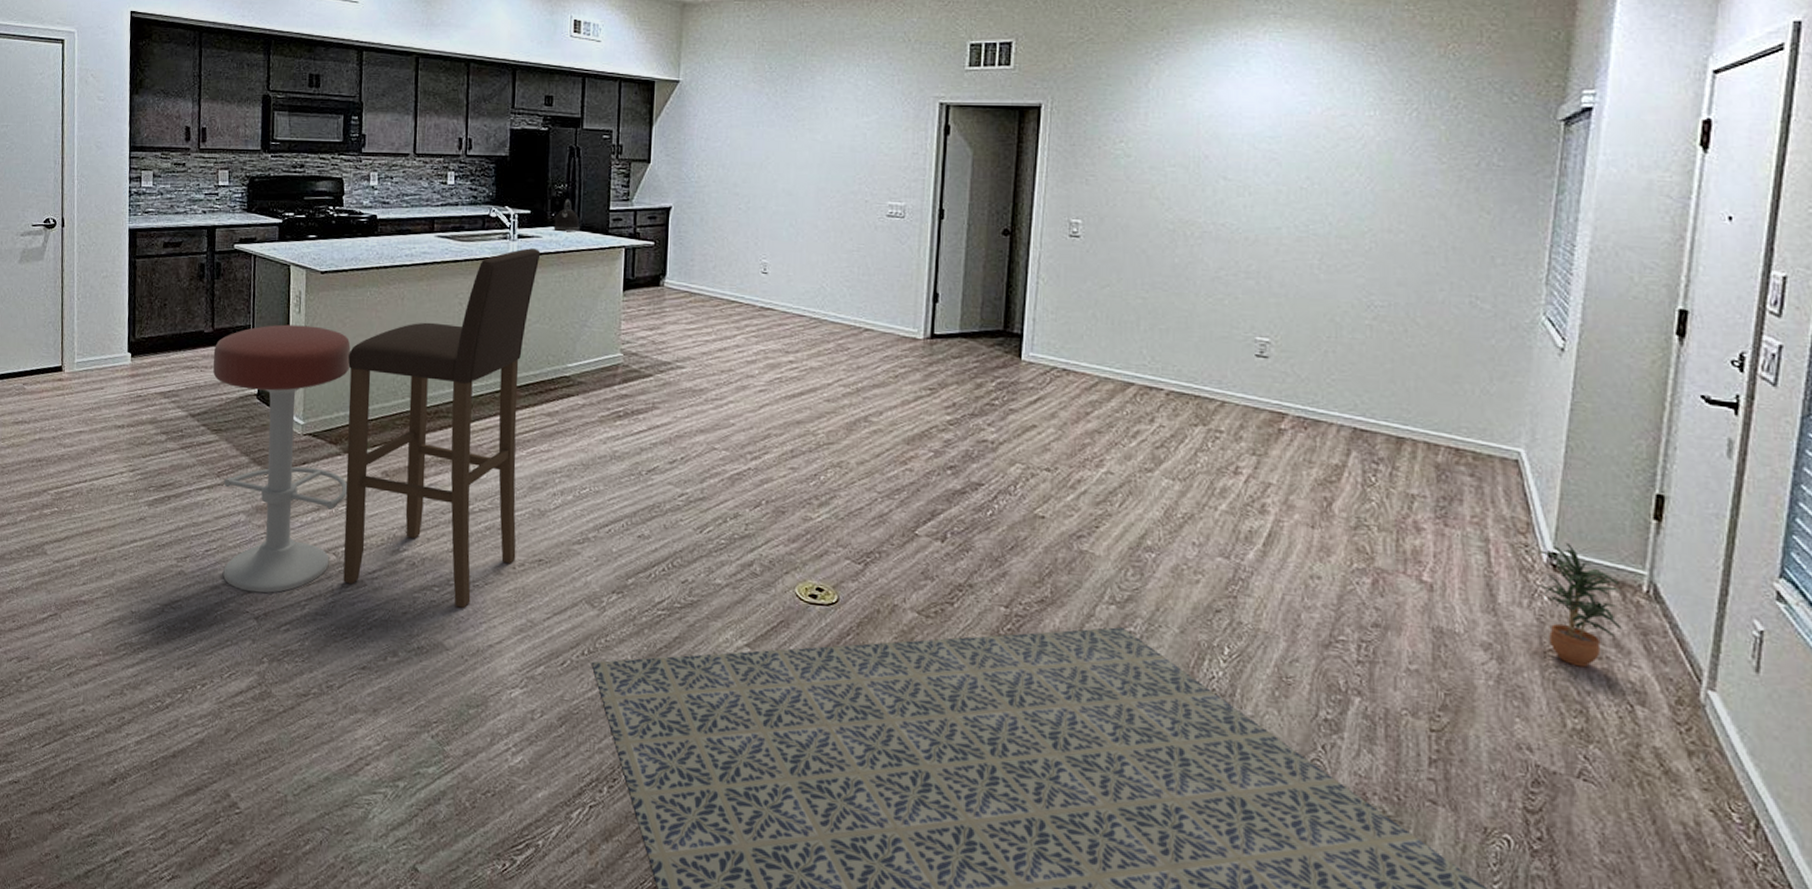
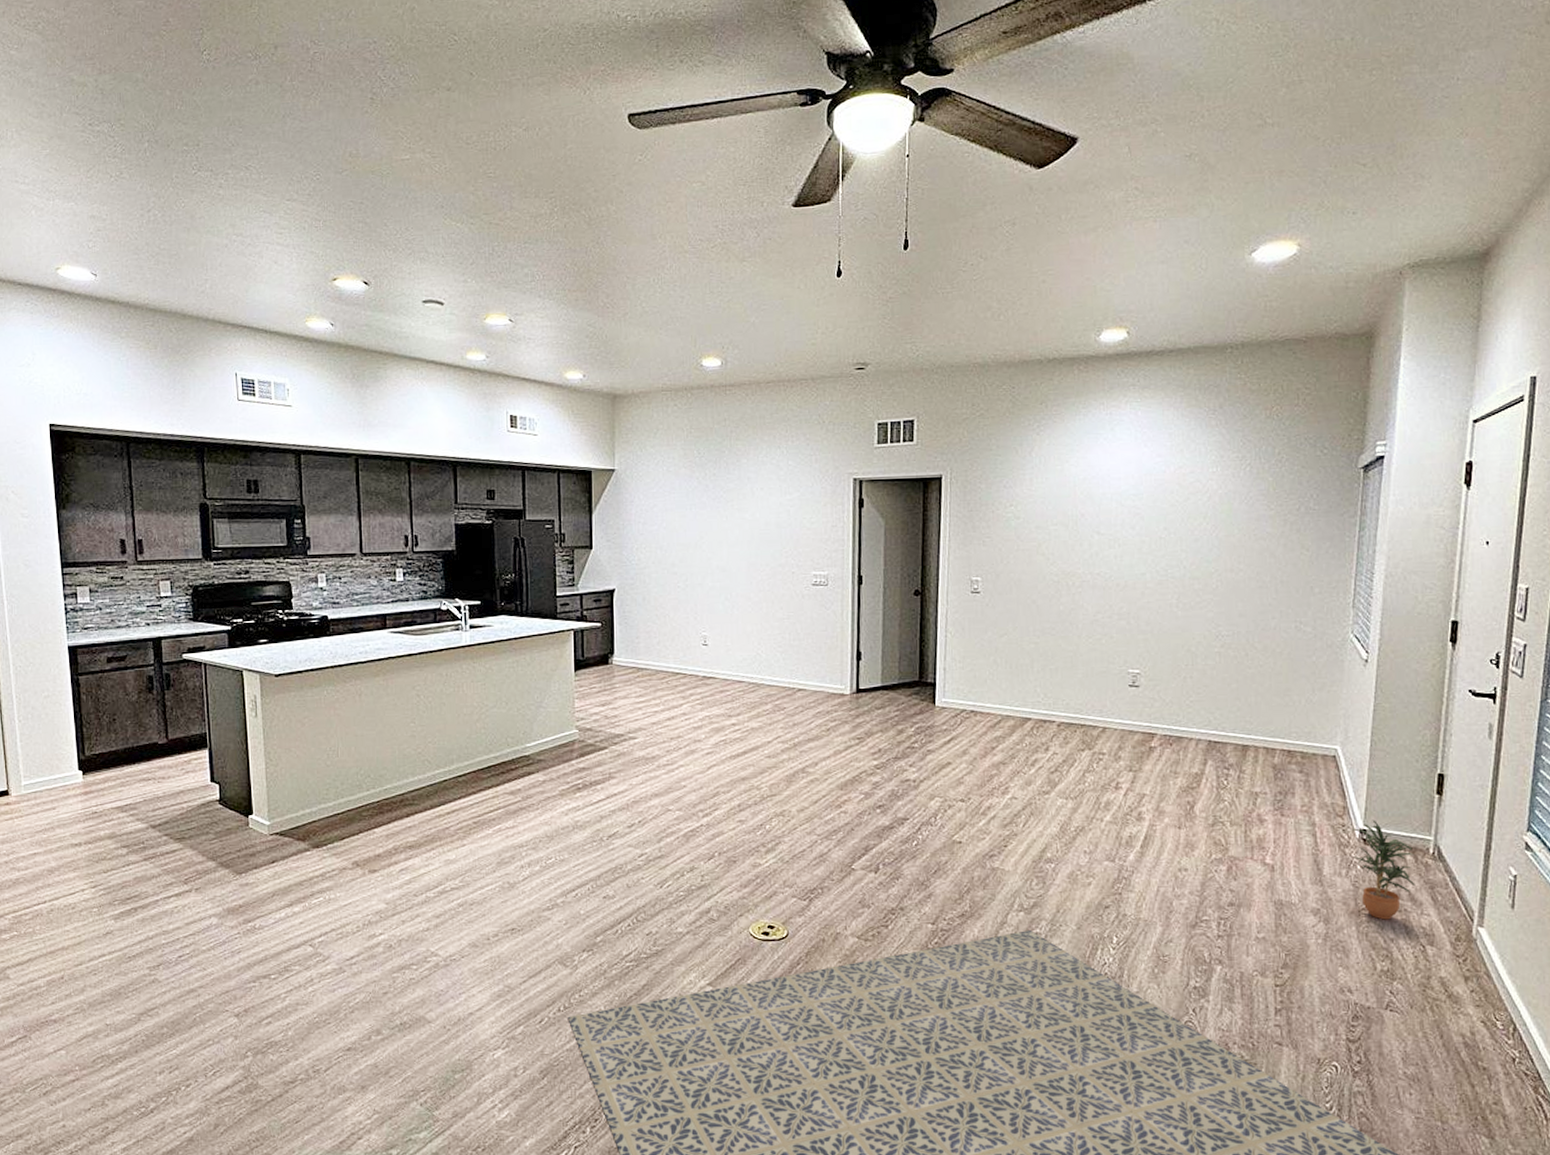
bar stool: present [213,324,351,593] -> none [170,728,320,991]
bar stool: present [343,248,541,608] -> none [310,637,493,982]
kettle: present [553,199,580,232] -> none [504,588,529,620]

